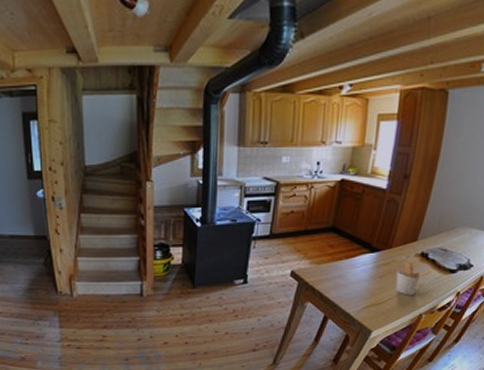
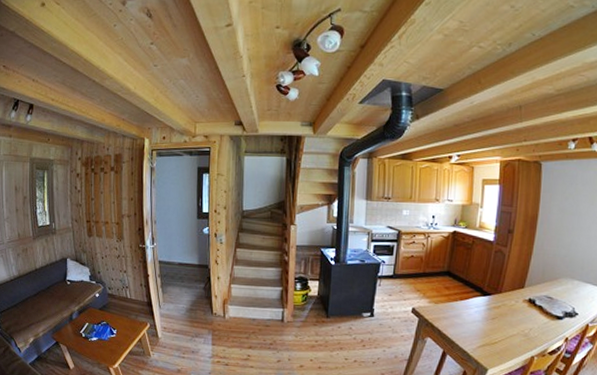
utensil holder: present [395,262,433,295] -> none [507,307,541,338]

